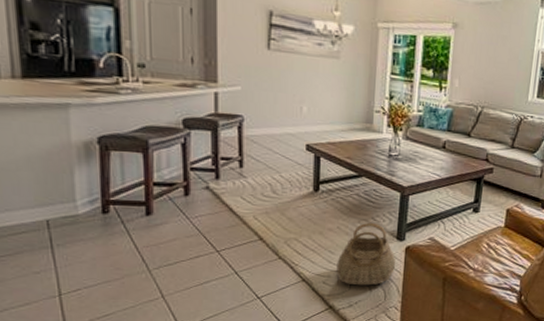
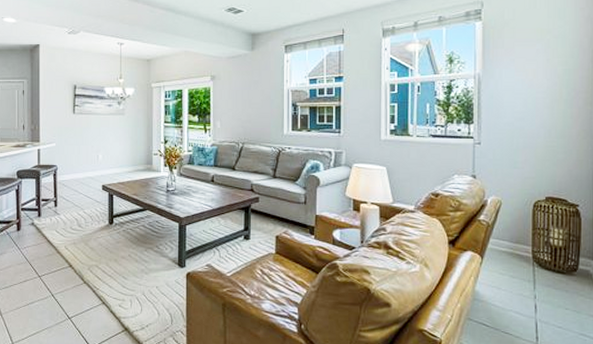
basket: present [336,222,396,286] -> none [129,250,179,310]

